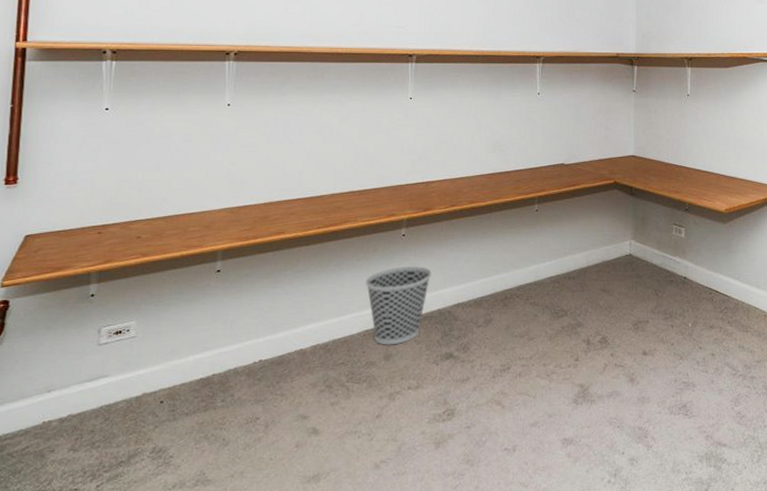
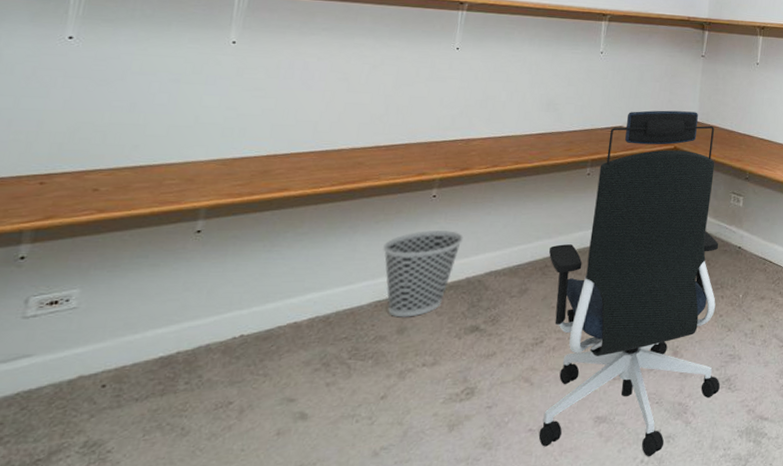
office chair: none [508,146,677,478] -> present [538,110,720,457]

